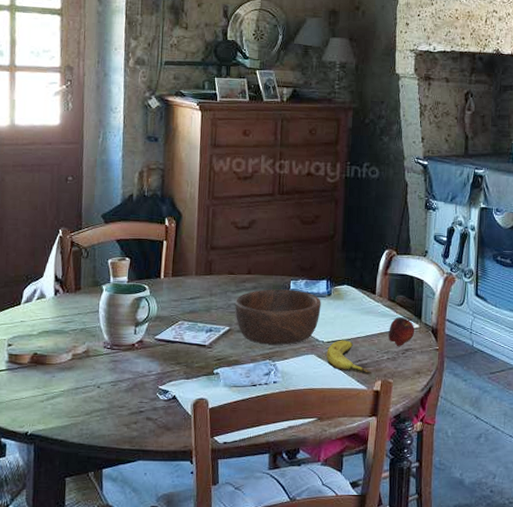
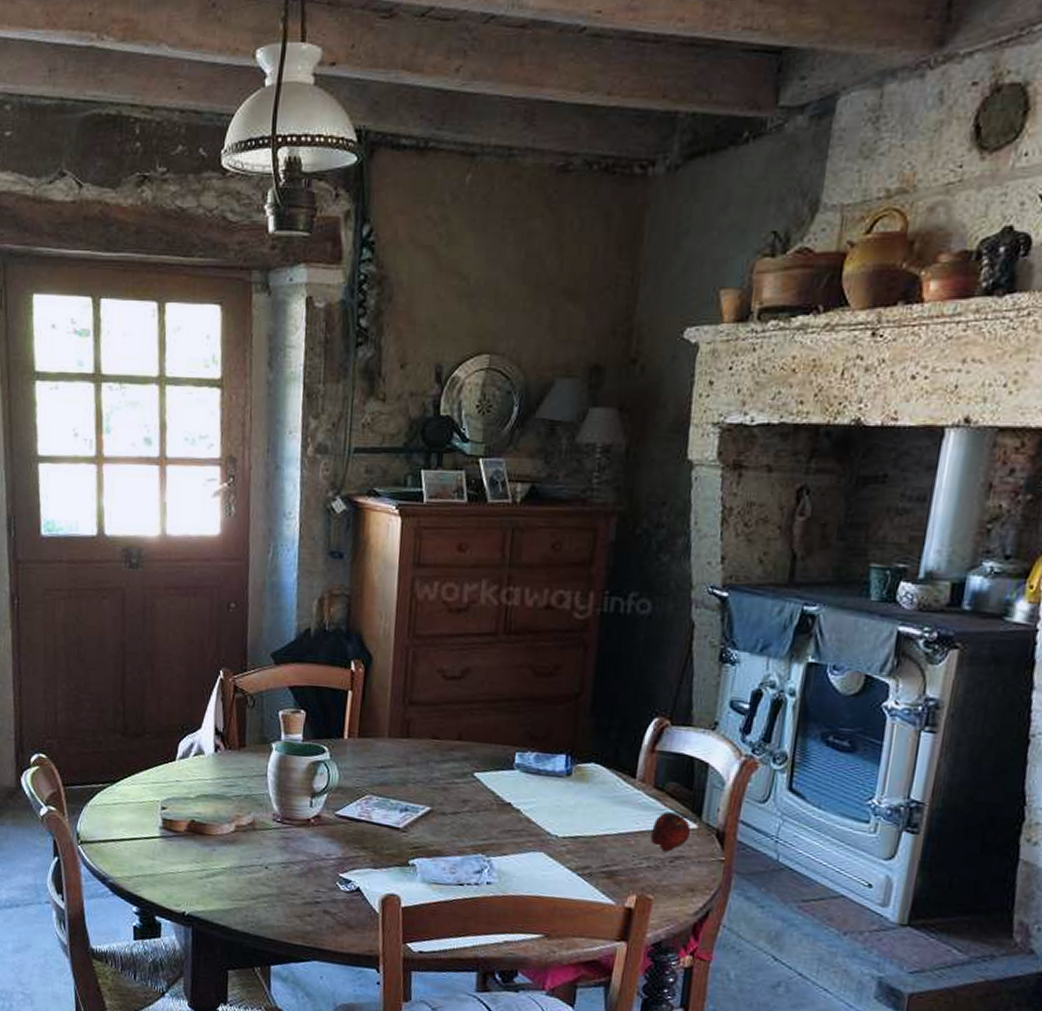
wooden bowl: present [234,289,321,345] -> none [438,761,557,837]
banana: present [326,340,372,375] -> none [560,836,625,886]

